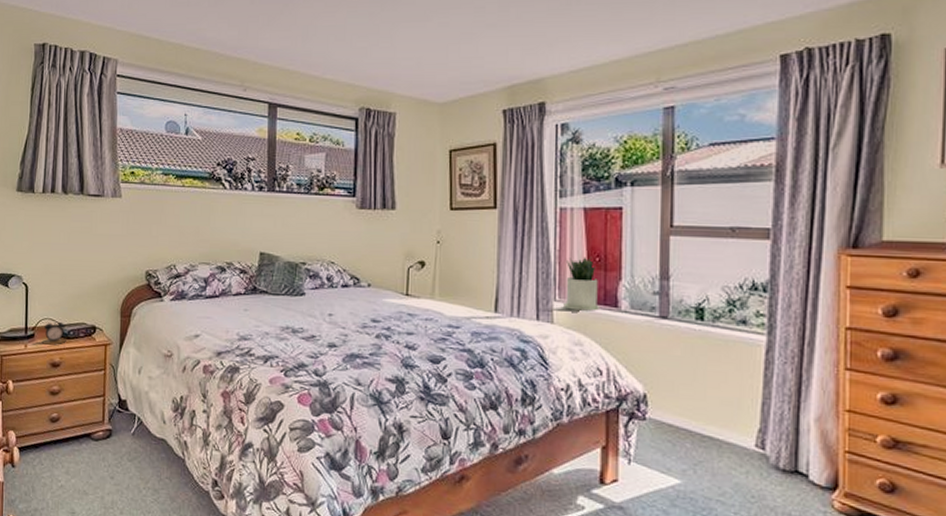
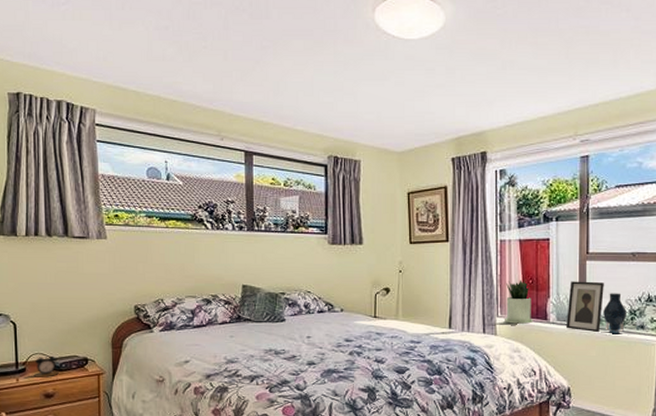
picture frame: none [641,261,693,327] -> present [565,281,604,333]
vase: none [690,277,723,330] -> present [602,293,626,334]

